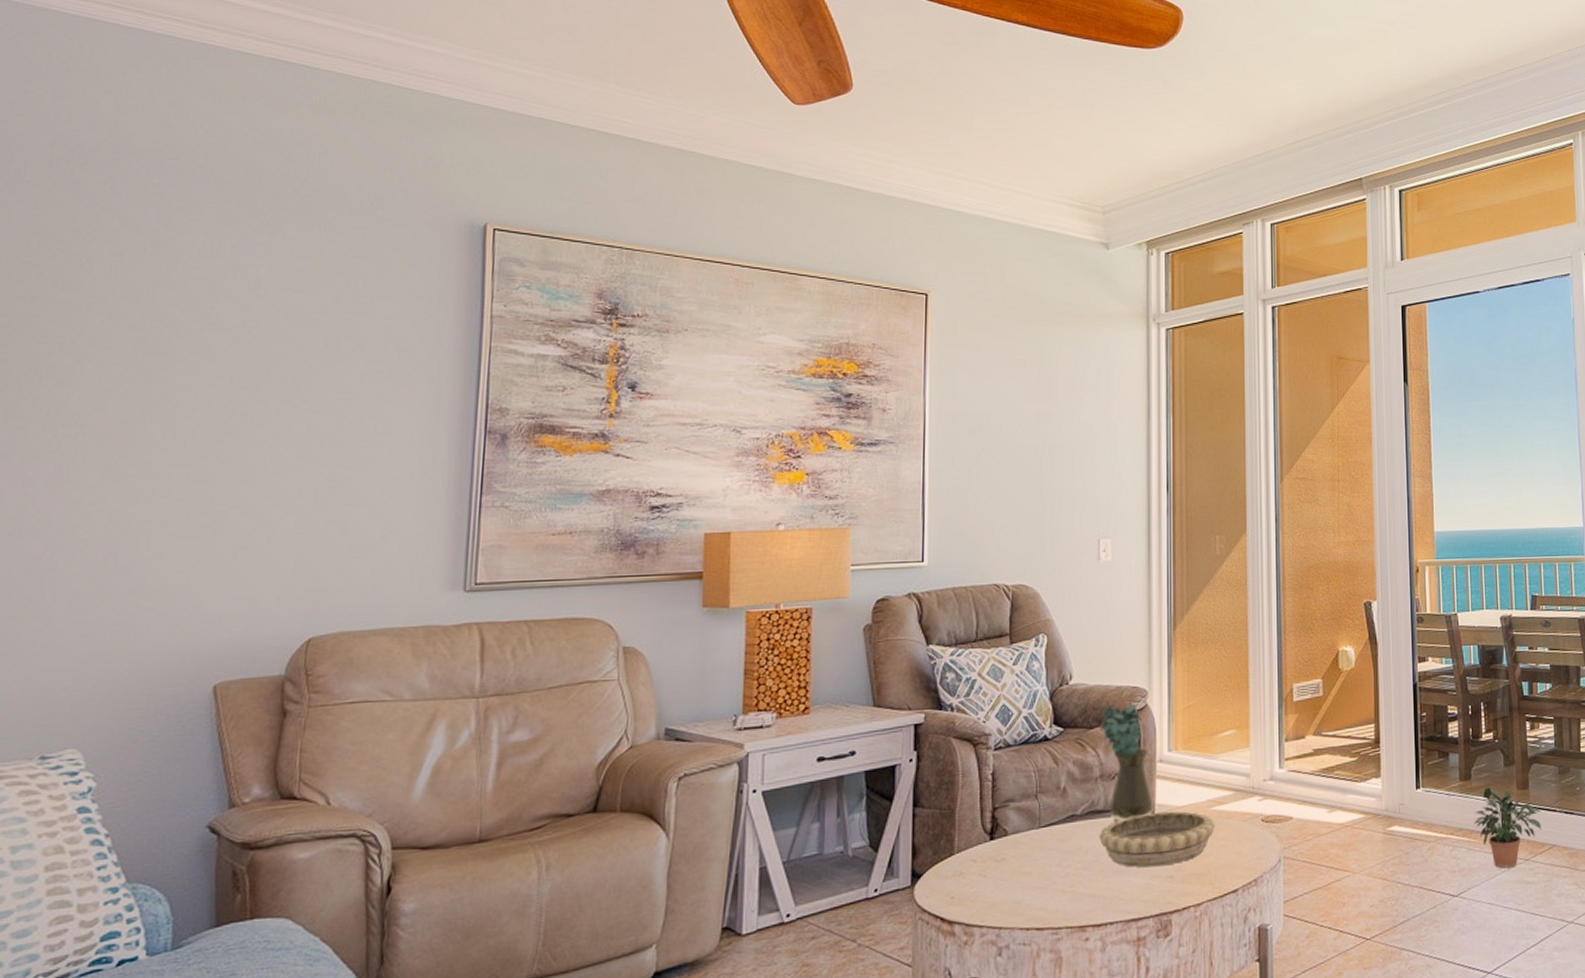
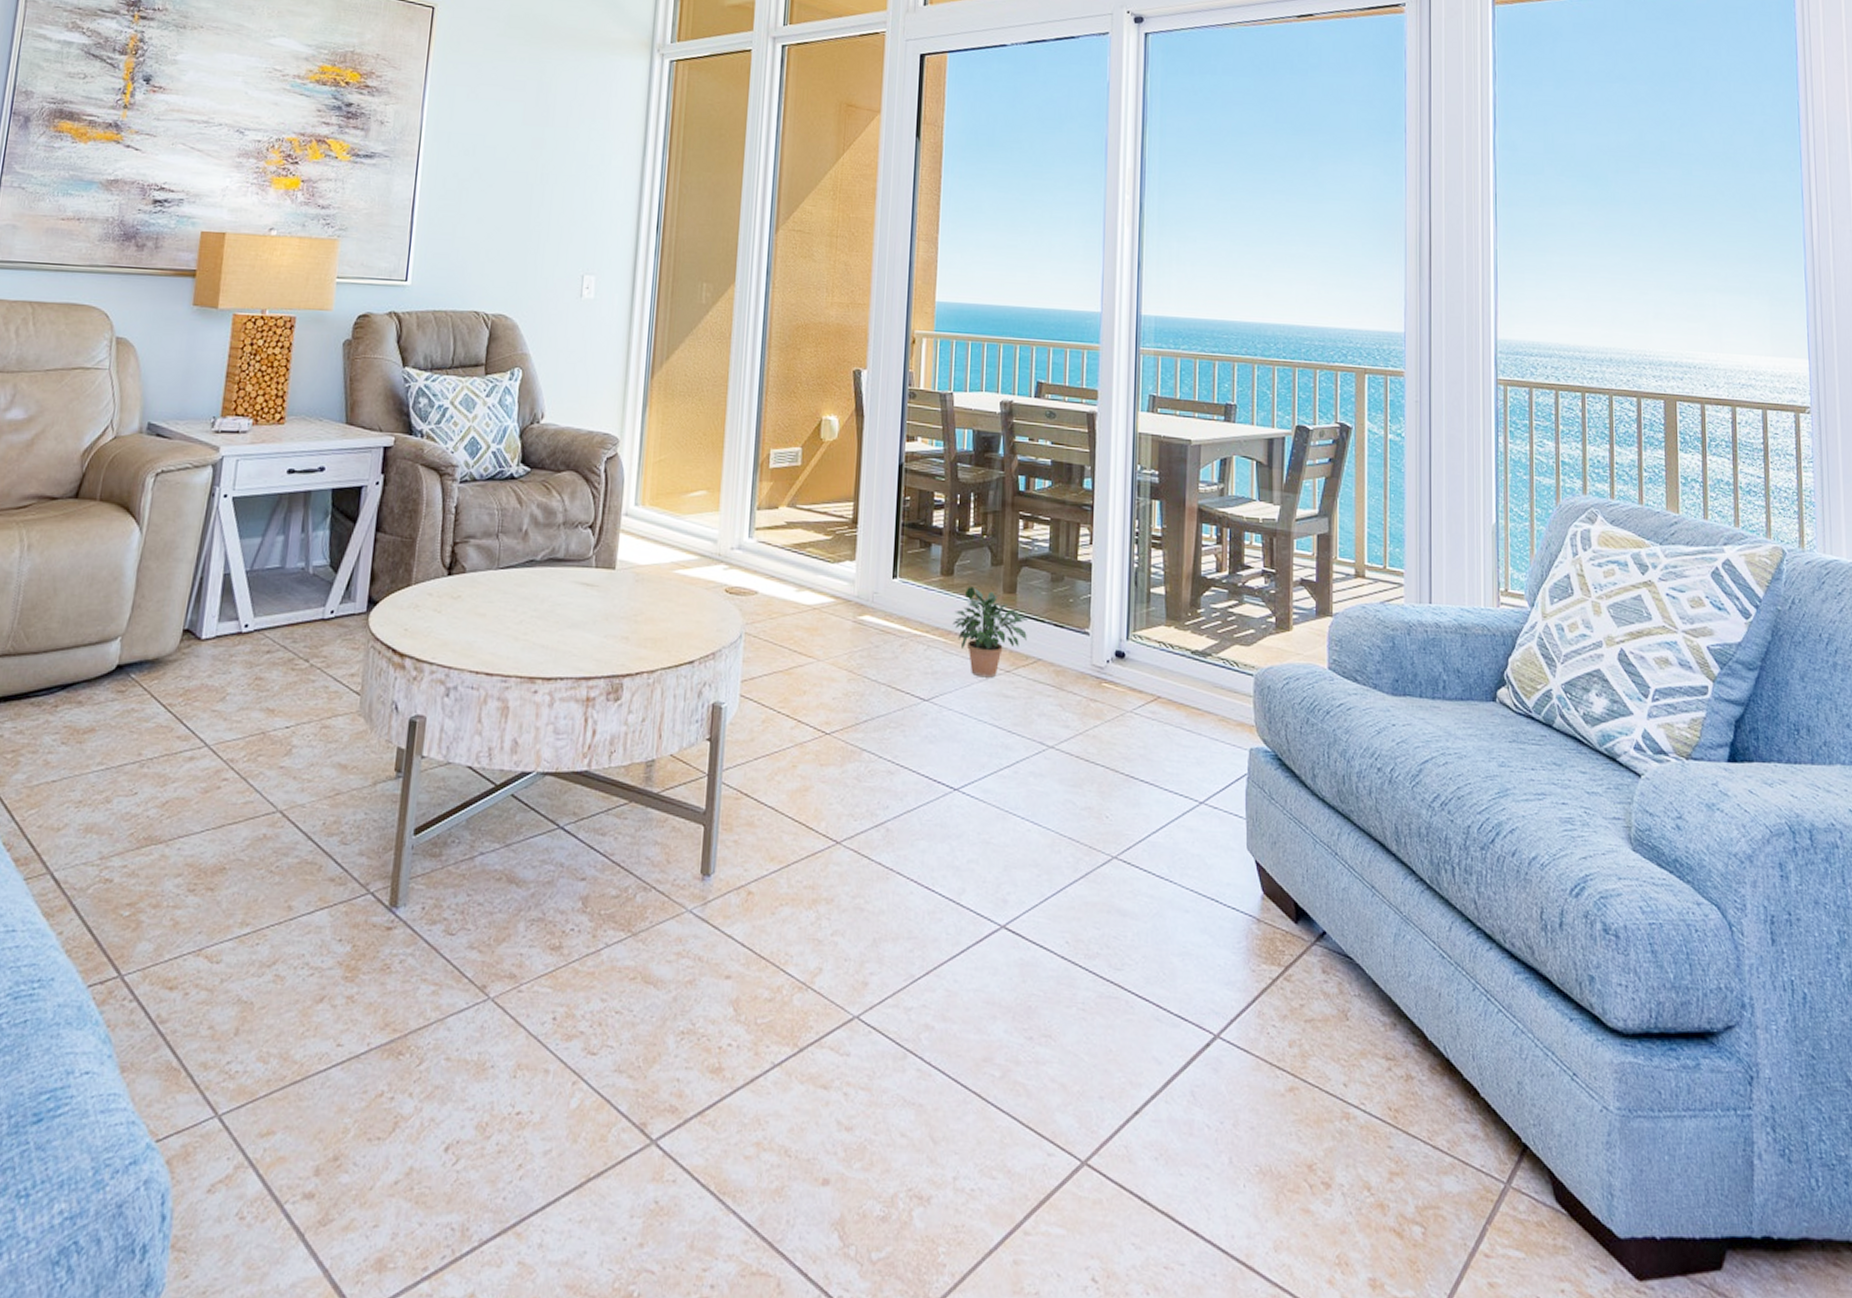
decorative bowl: present [1098,811,1216,868] -> none [556,568,677,626]
vase: present [1100,701,1153,824] -> none [567,445,615,575]

